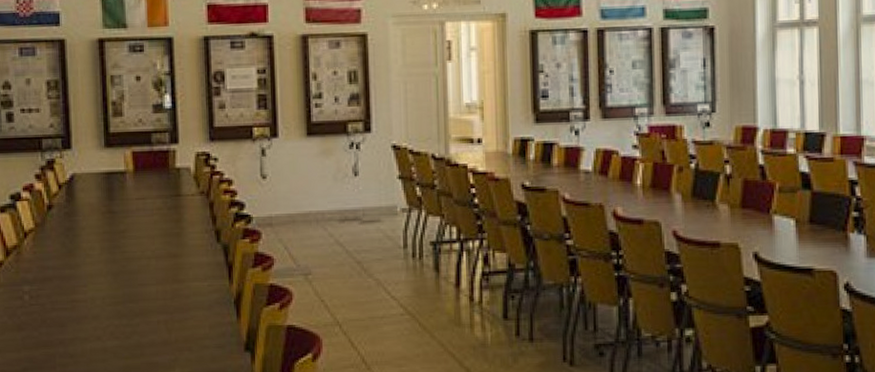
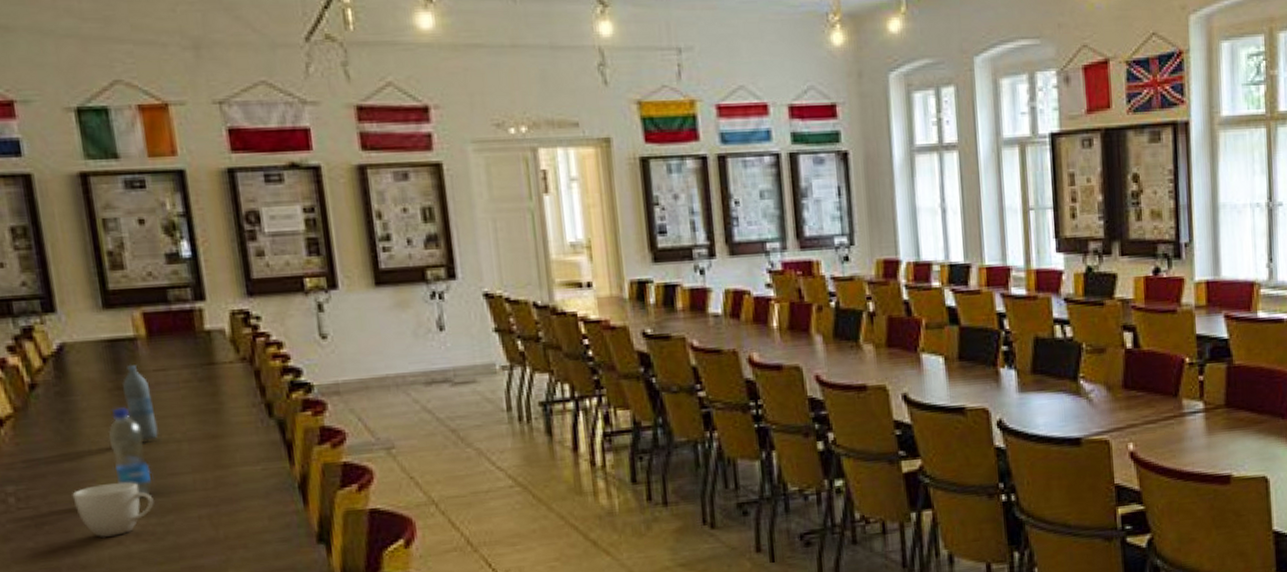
cup: none [69,288,126,334] -> present [72,481,154,538]
bottle: none [98,228,127,299] -> present [107,407,152,494]
water bottle: none [113,193,135,258] -> present [123,364,158,443]

